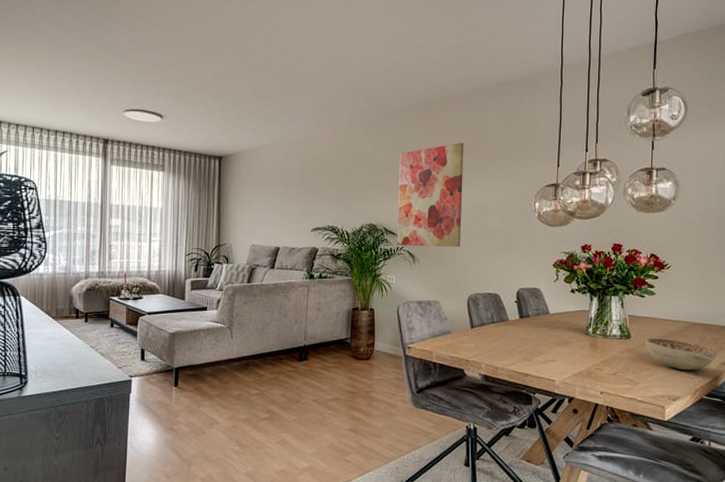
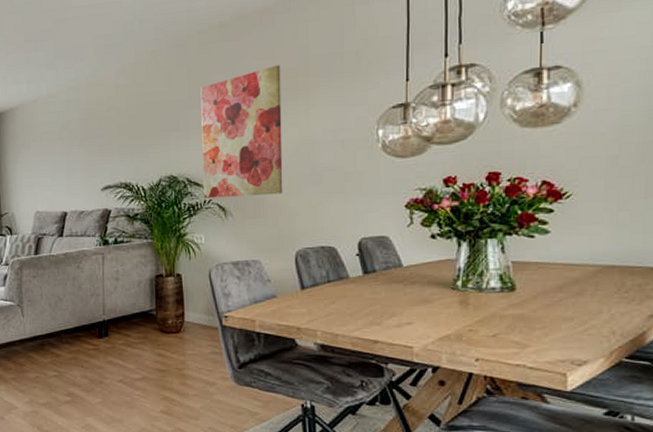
decorative bowl: present [645,337,718,371] -> none [537,287,644,327]

